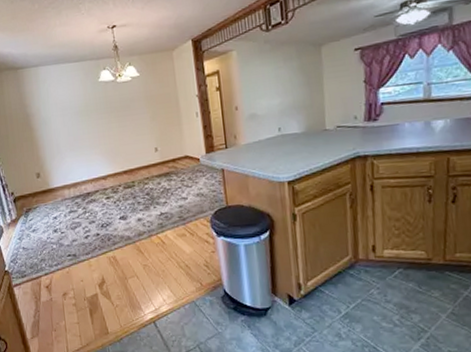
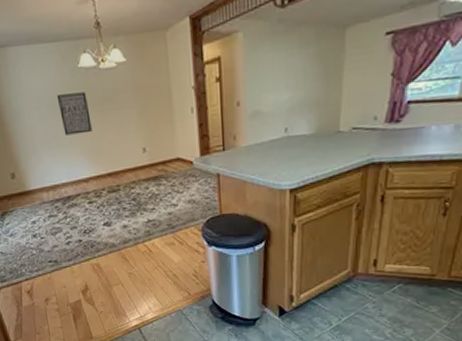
wall art: none [79,101,110,139] -> present [56,92,92,136]

